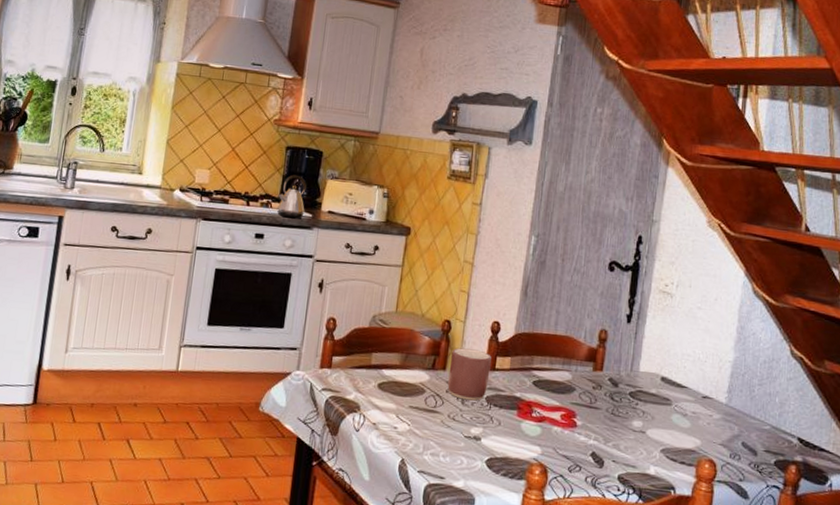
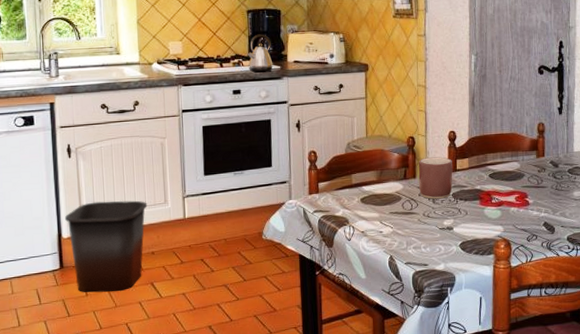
waste bin: none [46,334,140,443] -> present [64,200,148,293]

